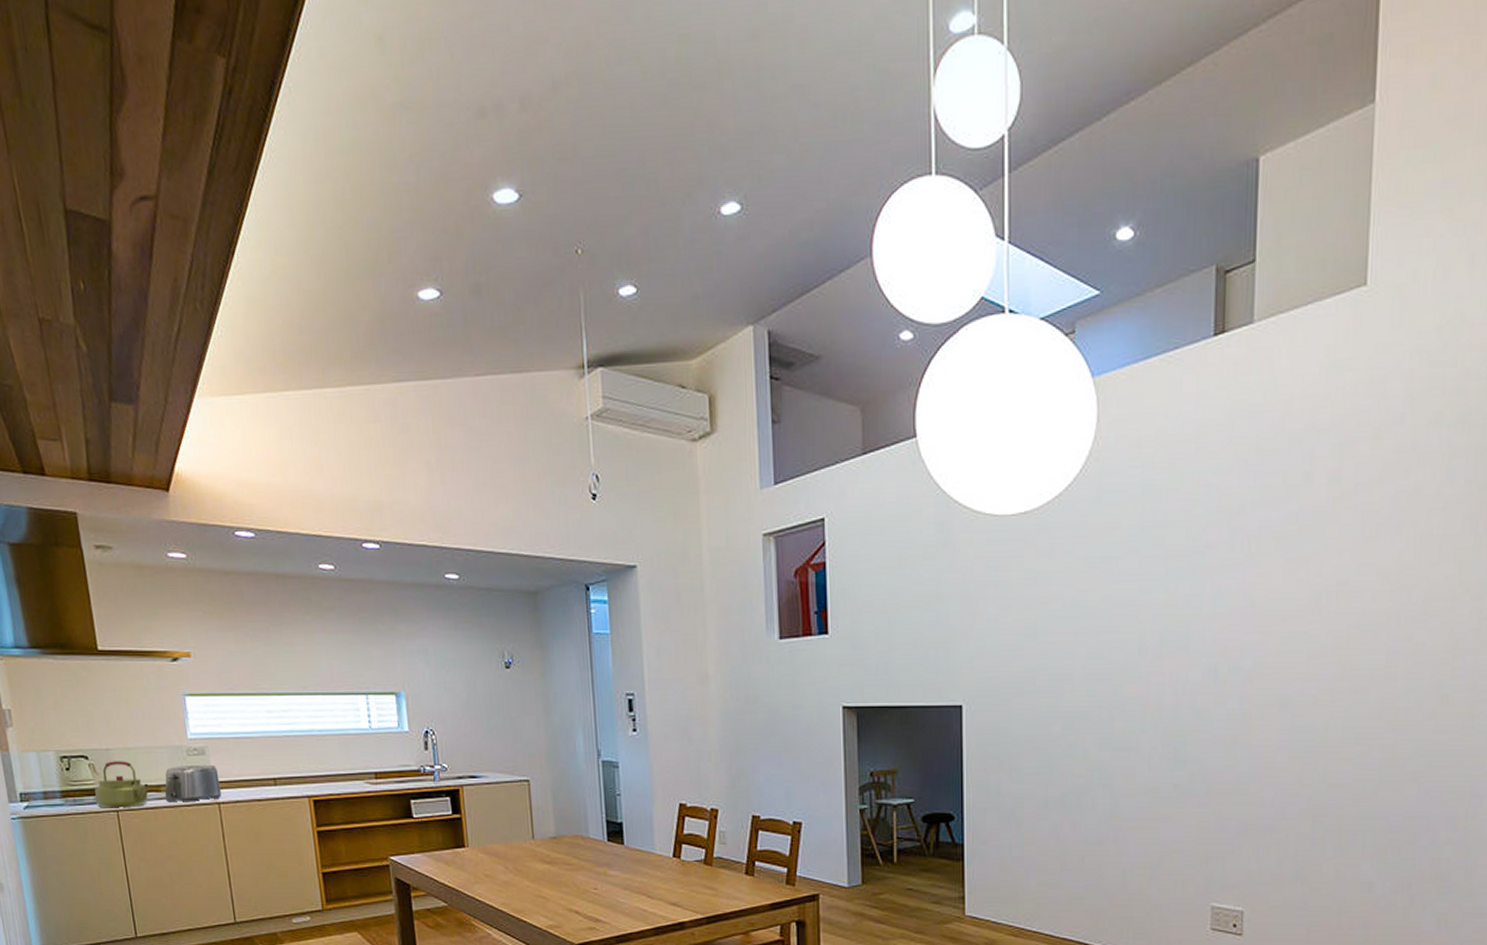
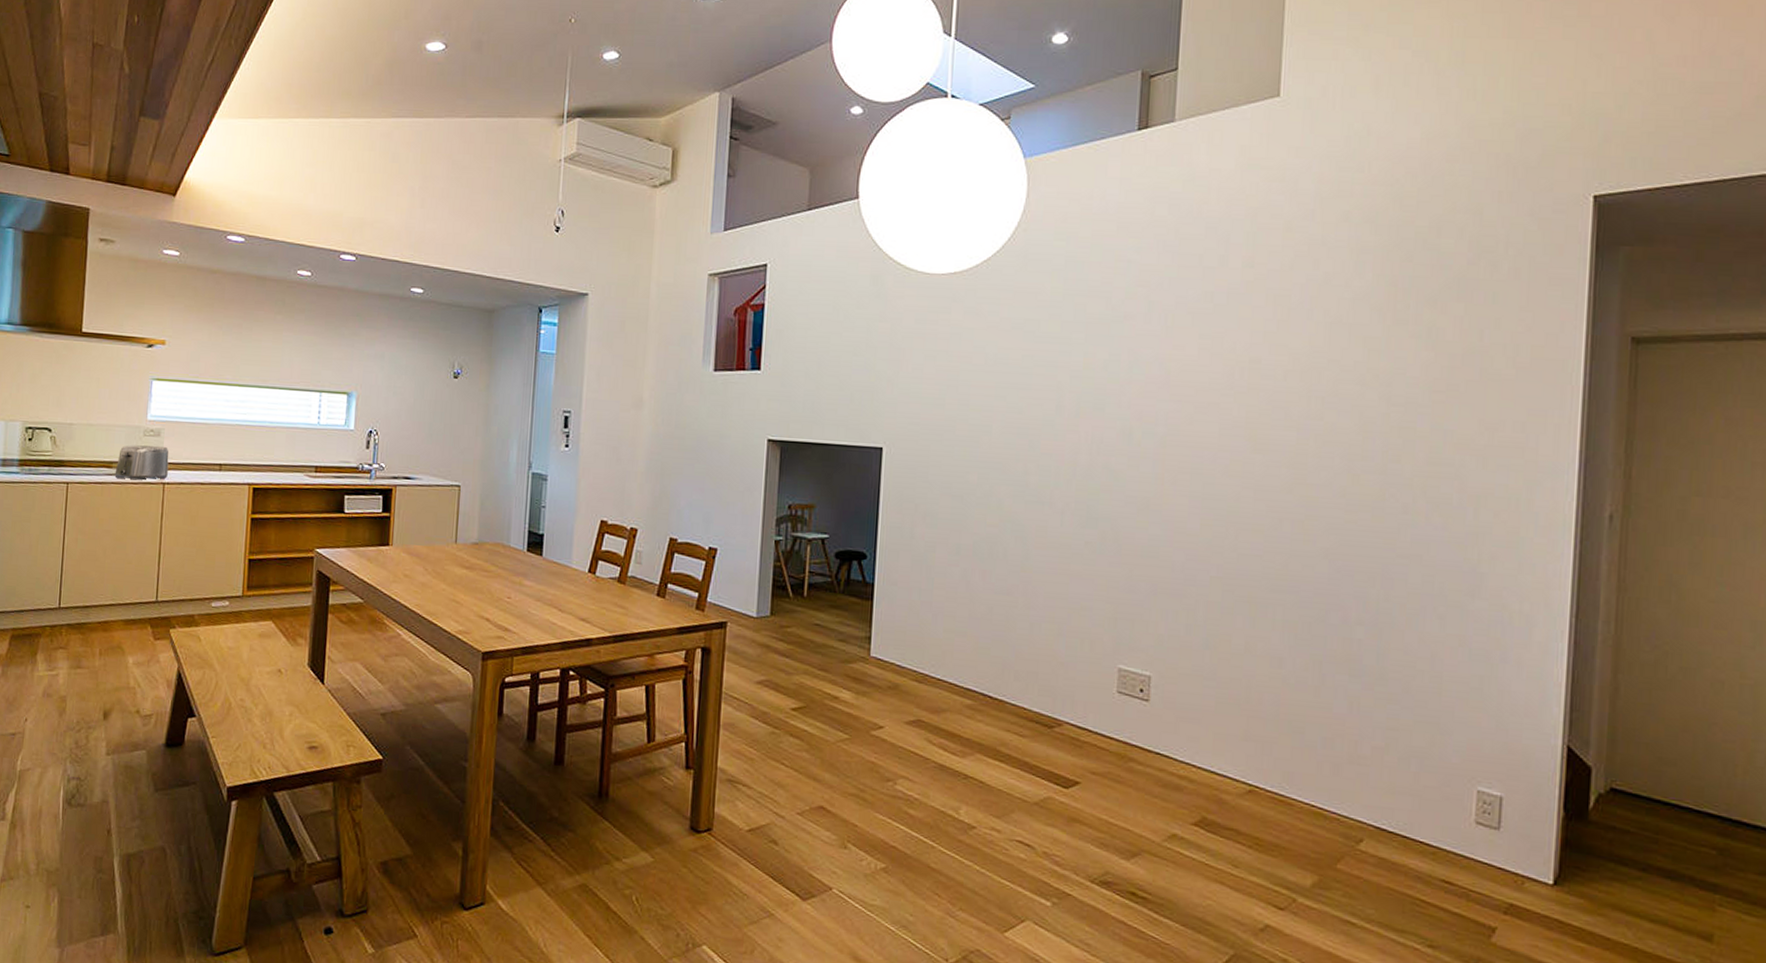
kettle: present [94,761,149,808] -> none [49,435,102,481]

